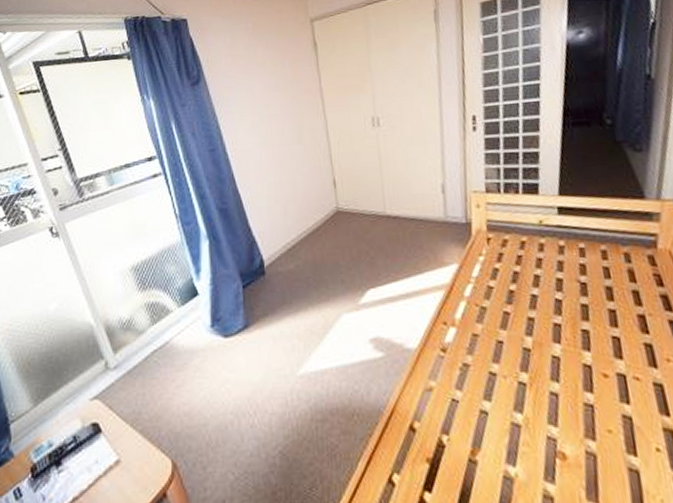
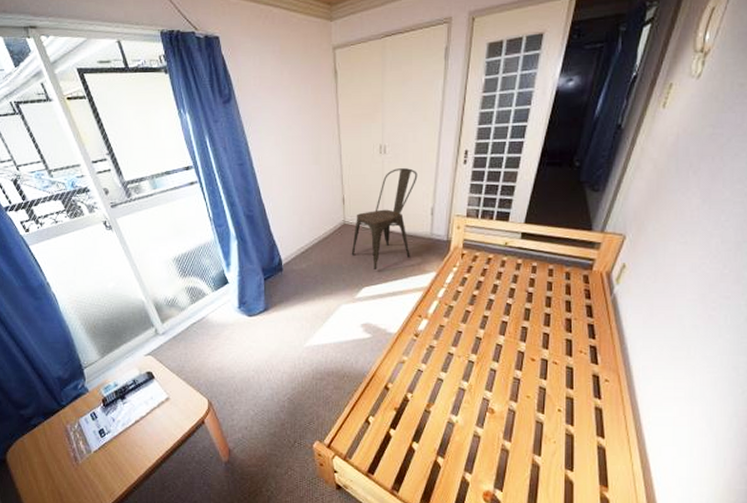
chair: none [348,140,423,265] -> present [351,168,418,269]

